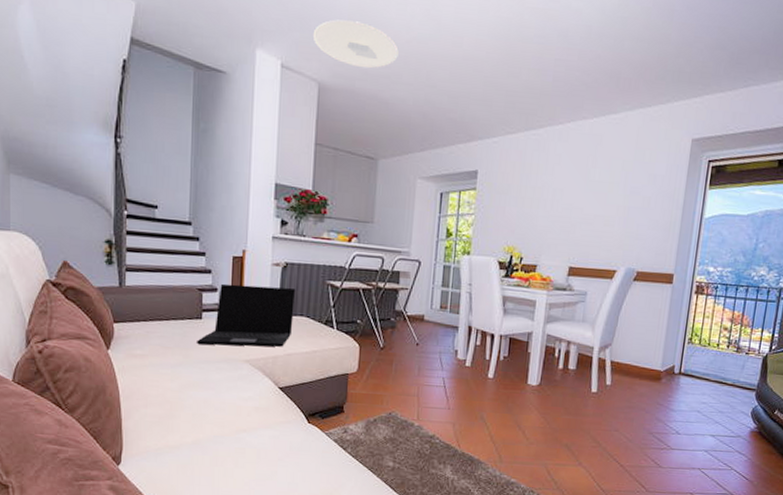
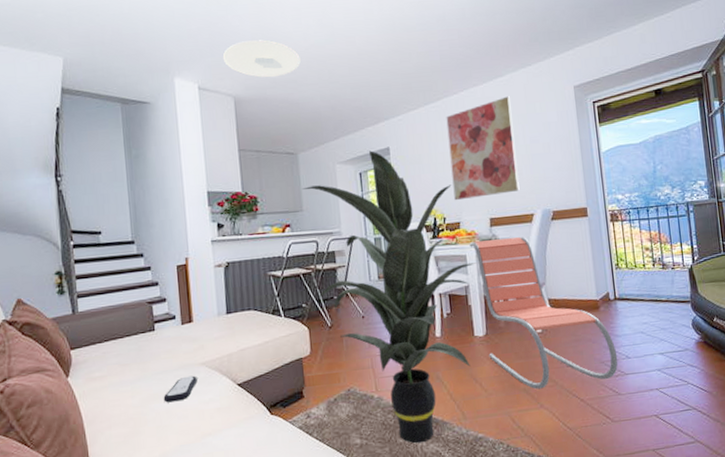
laptop: present [197,283,296,347] -> none [152,285,243,356]
remote control: none [202,370,239,394] -> present [163,375,198,403]
indoor plant: none [374,170,545,477] -> present [302,151,477,444]
wall art: none [536,137,620,244] -> present [446,96,520,201]
lounge chair: none [538,288,668,450] -> present [469,237,618,390]

